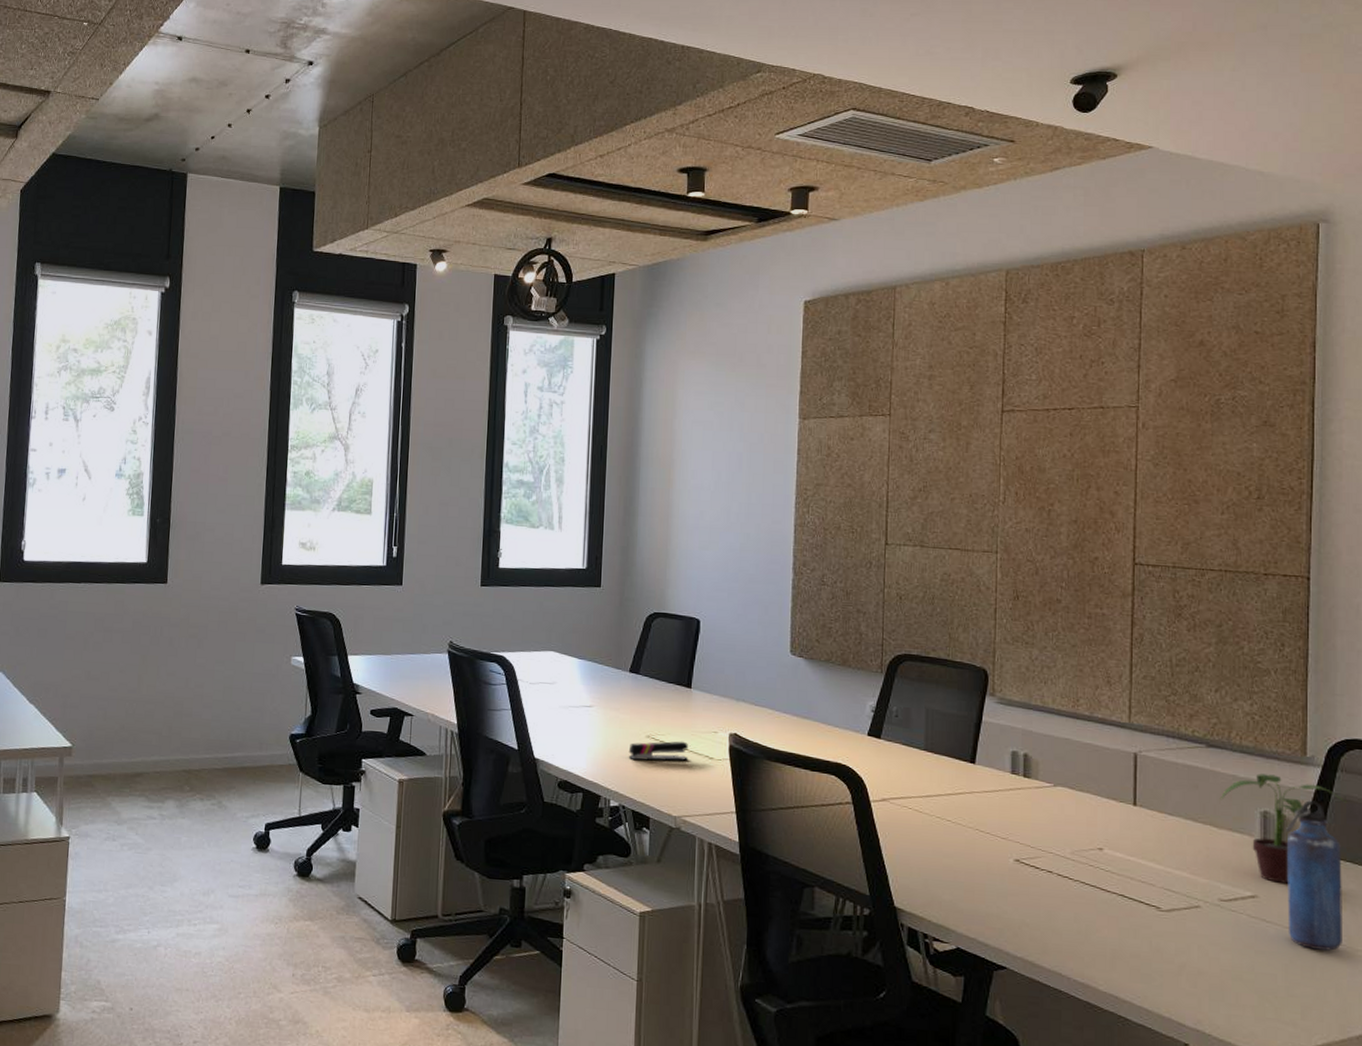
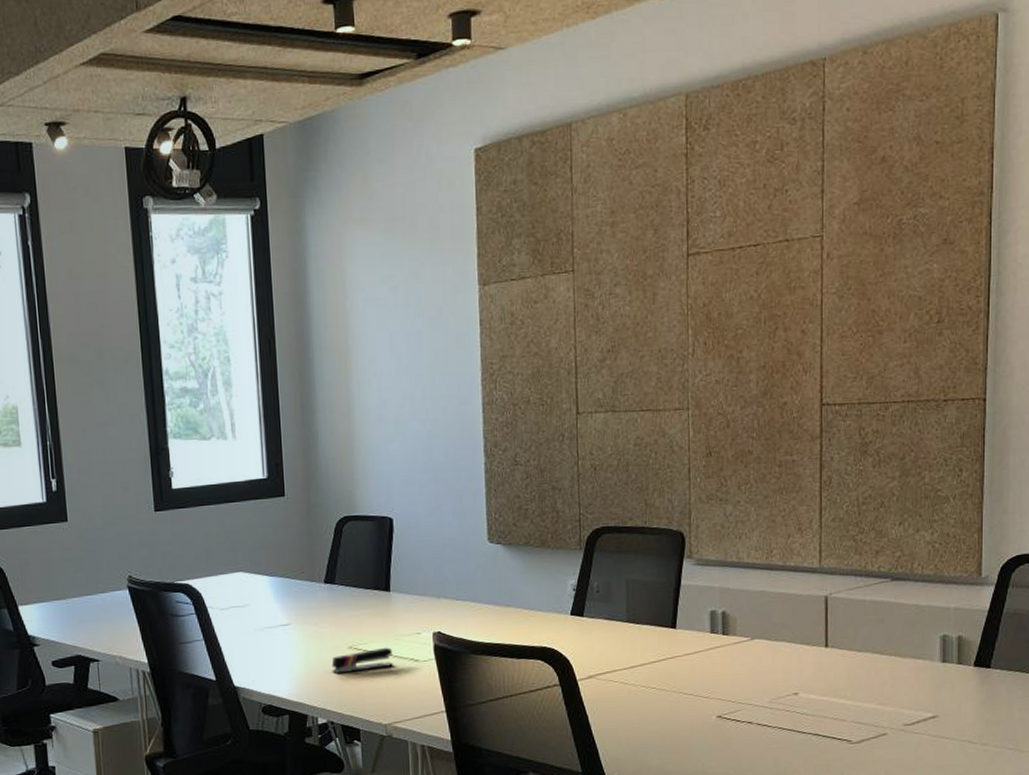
potted plant: present [1219,773,1346,884] -> none [903,599,1016,701]
water bottle: present [1286,800,1342,951] -> none [963,618,1012,757]

